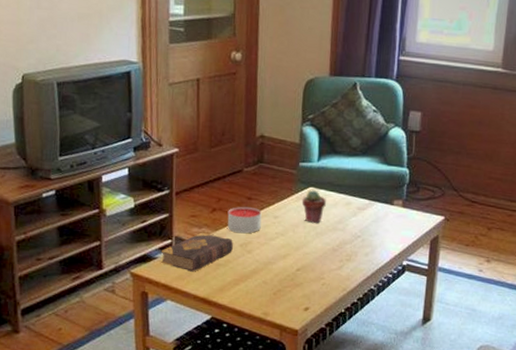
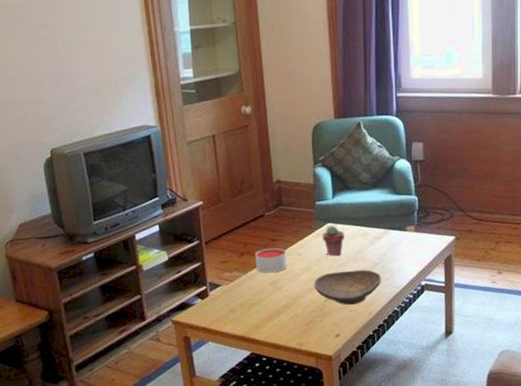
book: present [161,232,233,272] -> none [198,276,263,314]
decorative bowl: none [287,240,361,278] -> present [314,270,382,306]

